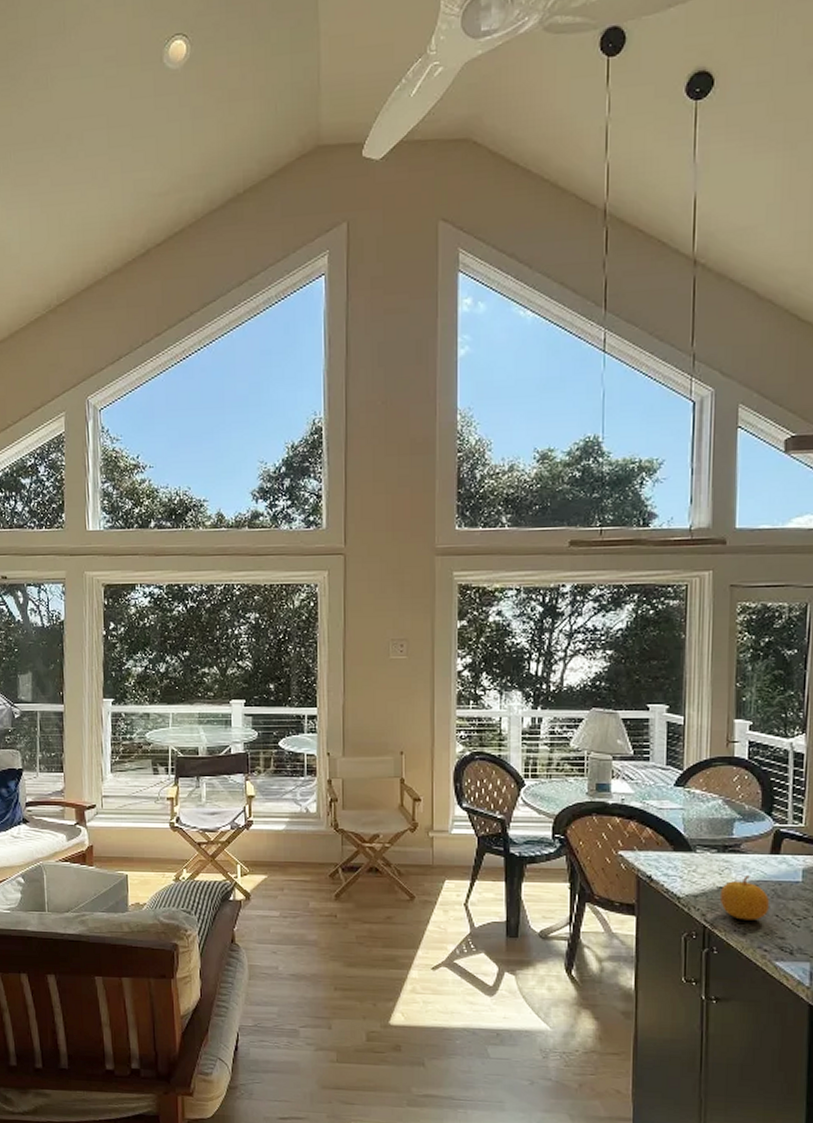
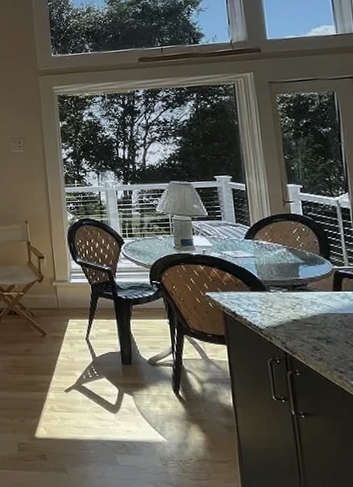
fruit: present [719,875,769,920] -> none [294,309,339,347]

